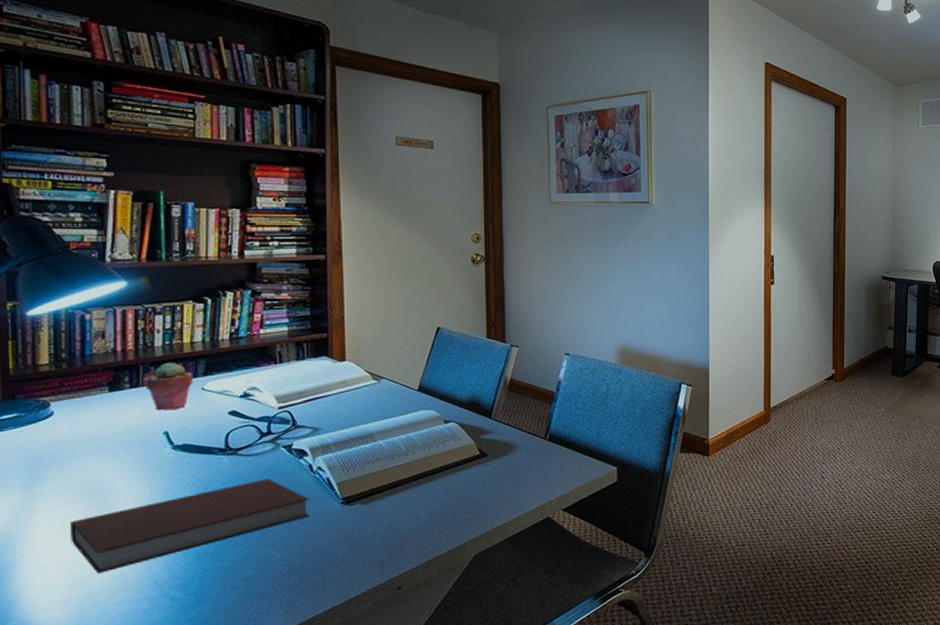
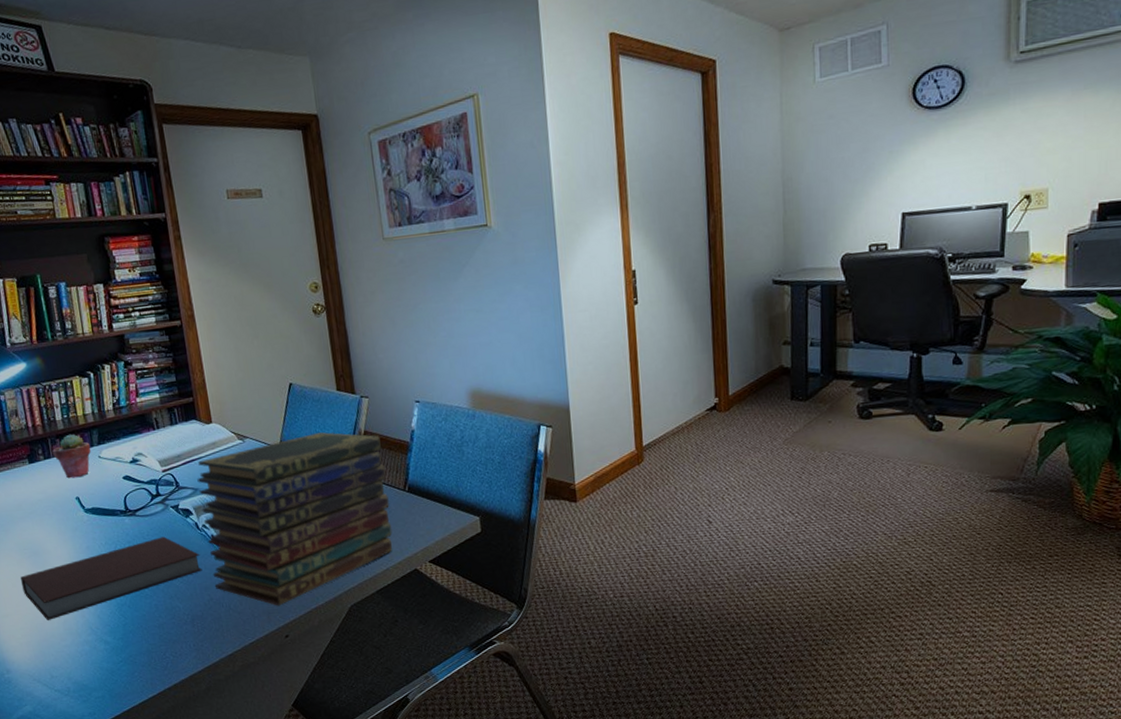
book stack: none [319,377,529,556] -> present [197,431,393,606]

